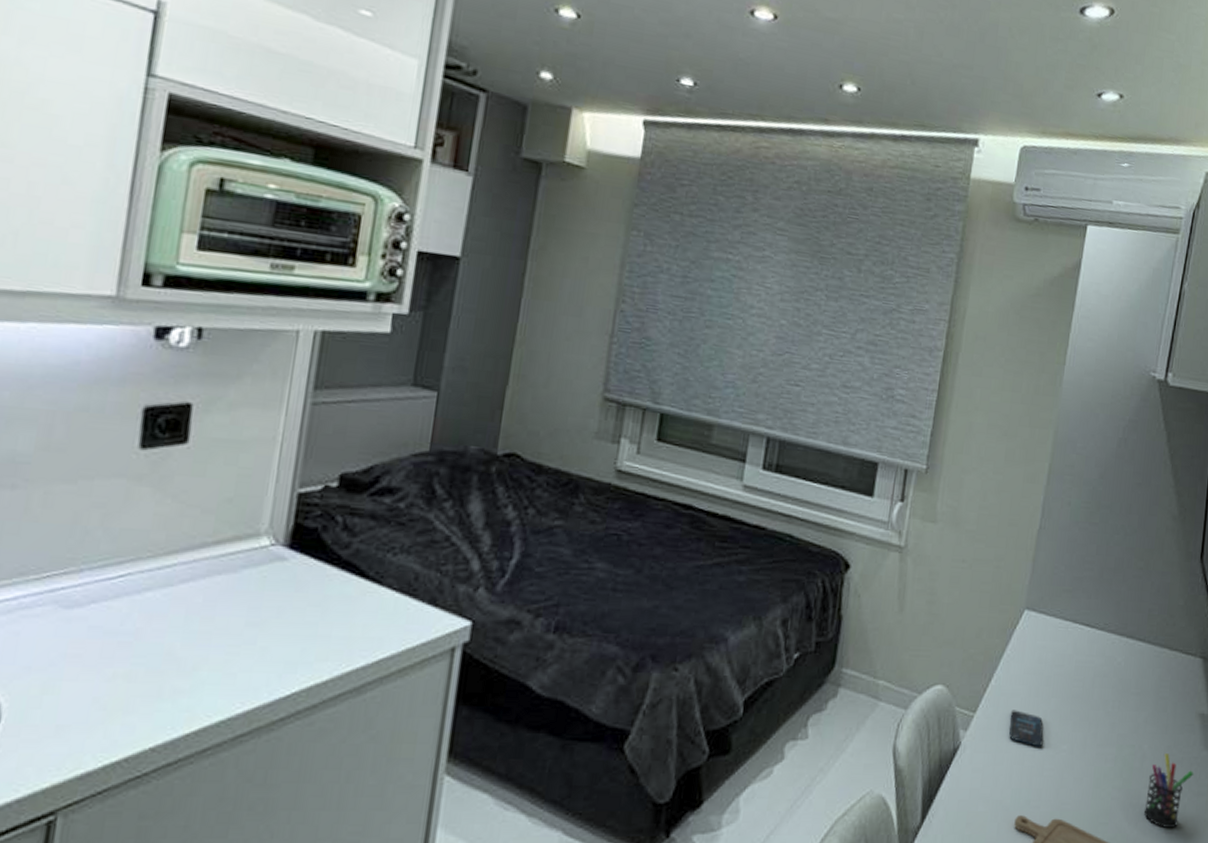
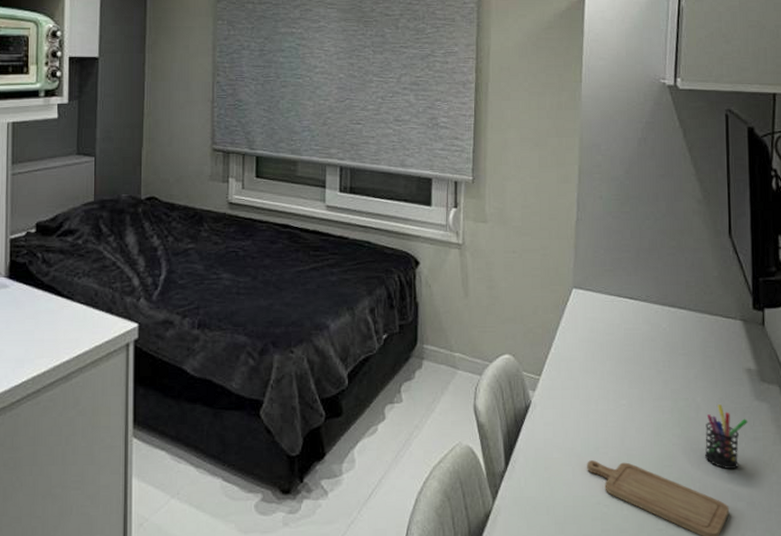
smartphone: present [1008,710,1044,747] -> none [571,372,604,403]

